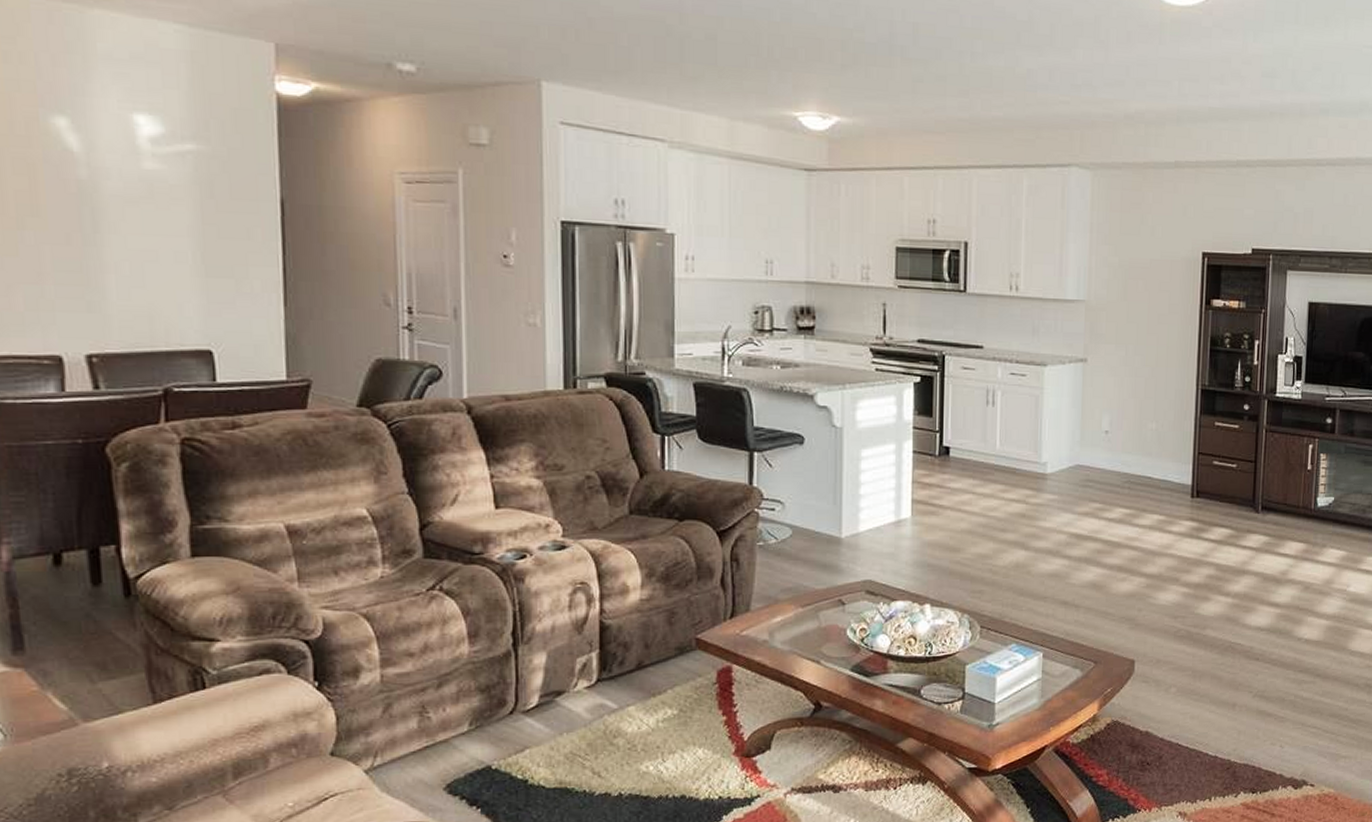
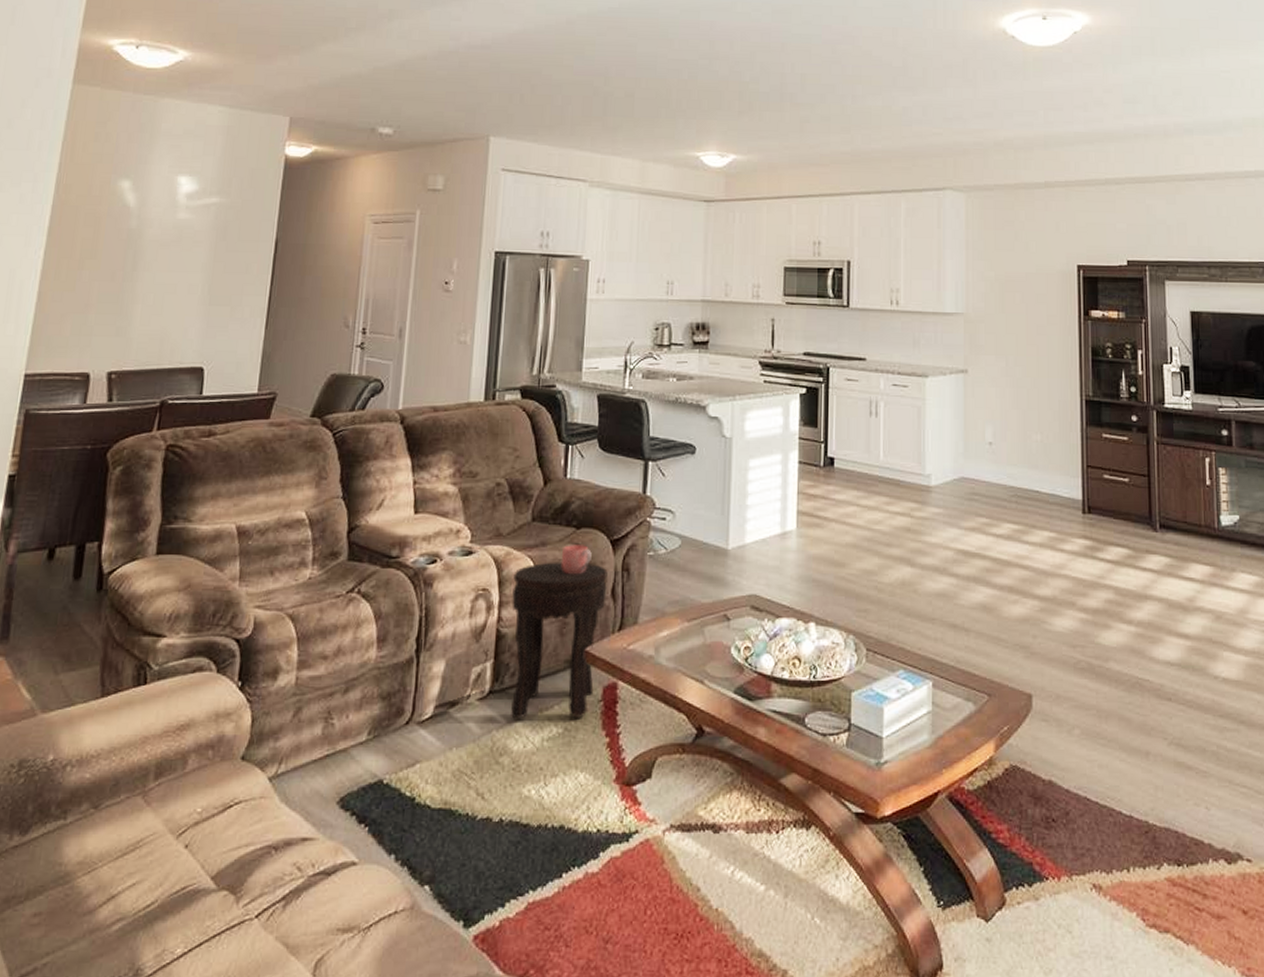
side table: none [612,554,716,704] -> present [511,562,608,719]
mug: none [665,537,697,565] -> present [562,545,592,574]

